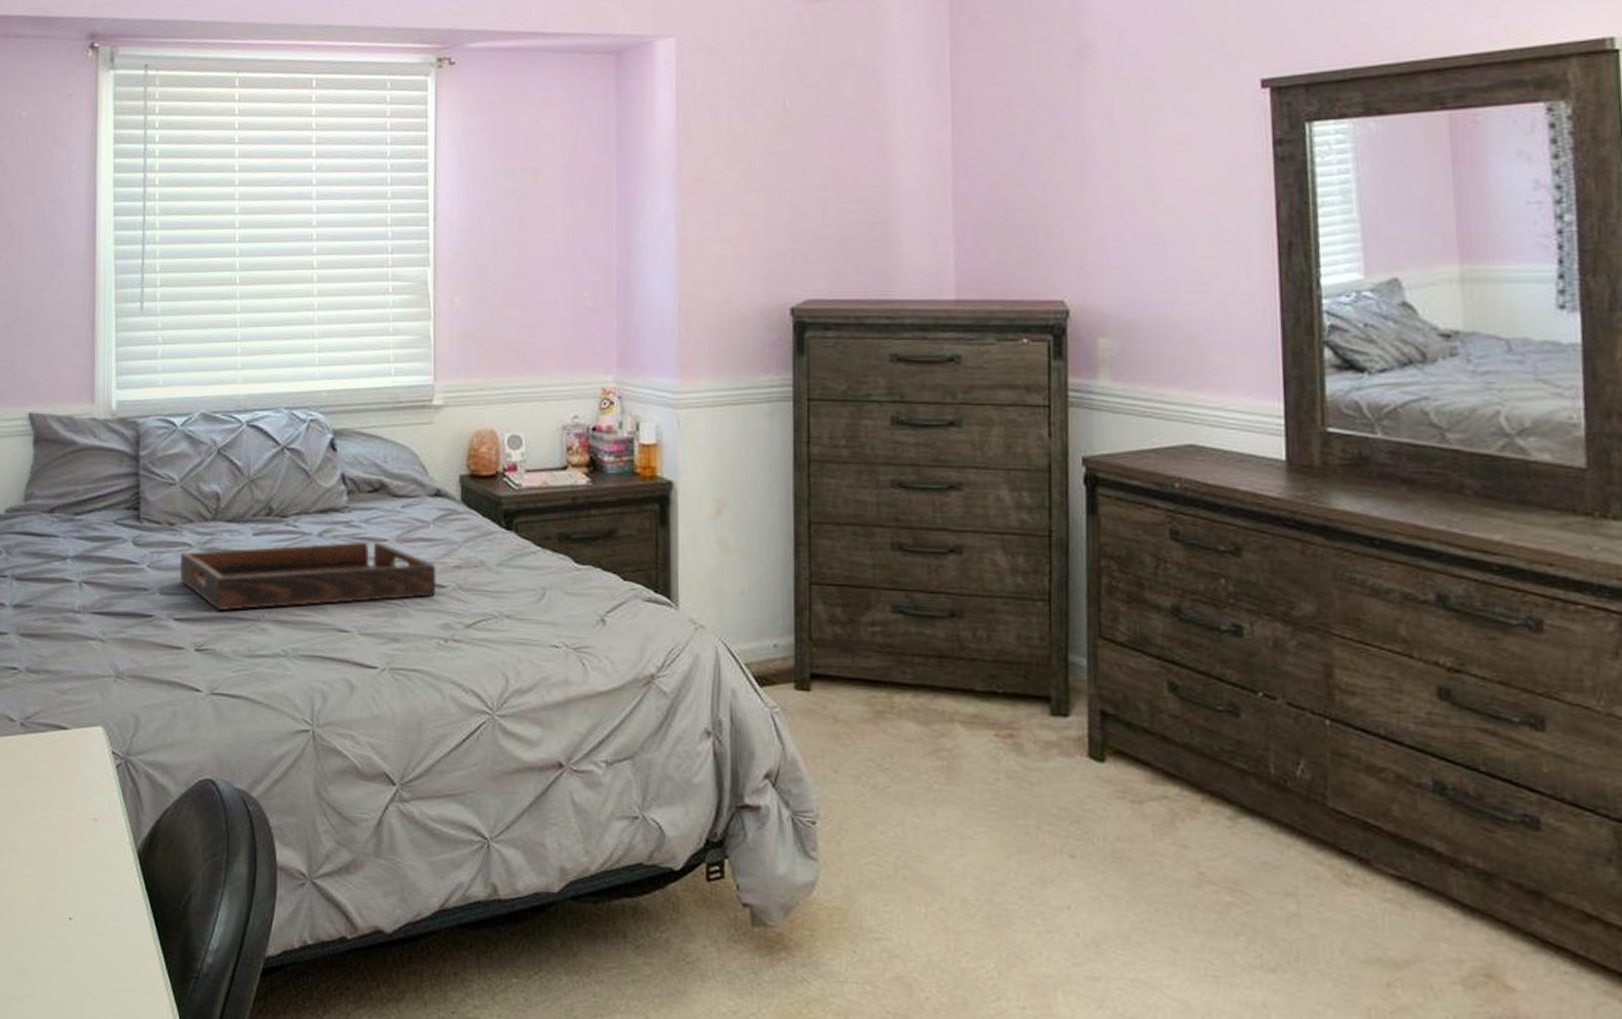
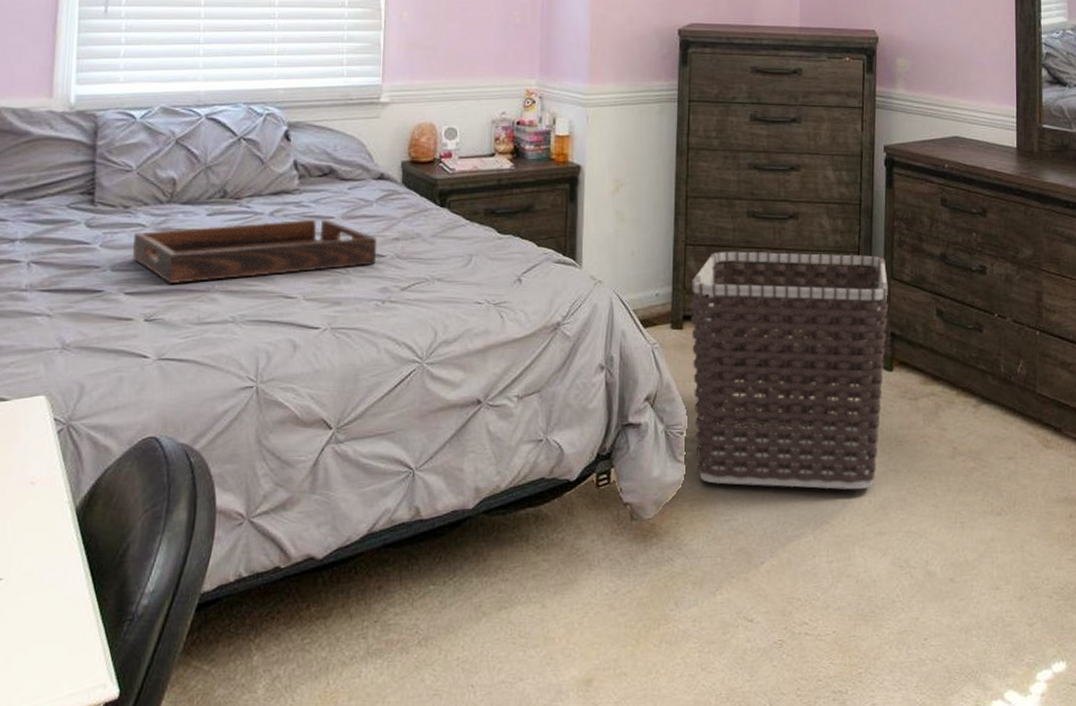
clothes hamper: none [819,593,1096,918] -> present [690,251,889,490]

